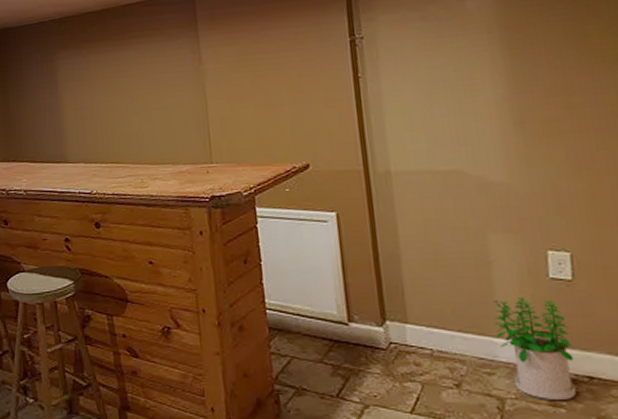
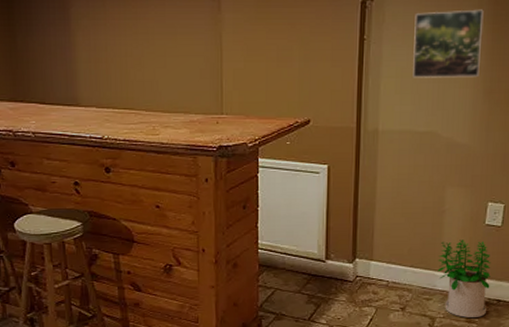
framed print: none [413,35,505,113] -> present [413,9,484,78]

